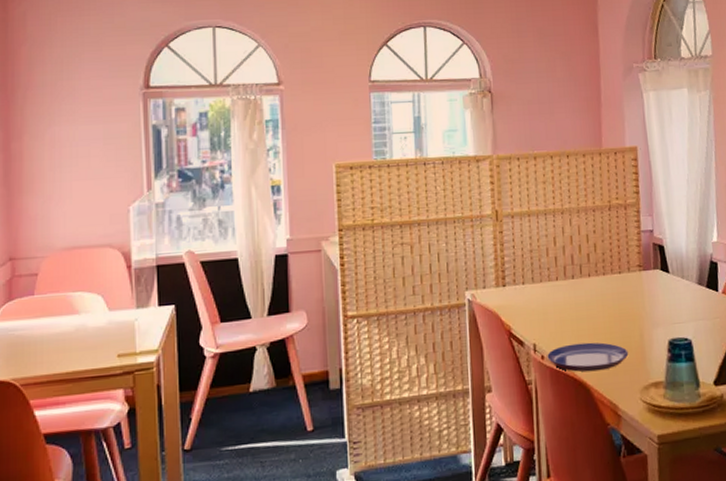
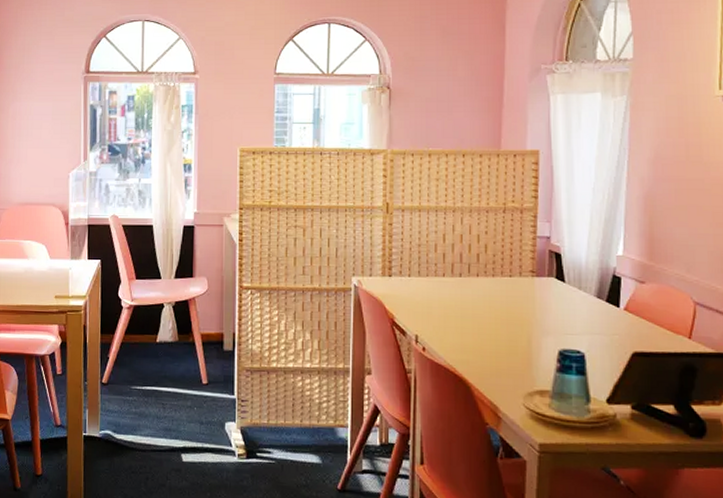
plate: present [547,342,629,372] -> none [428,340,514,371]

